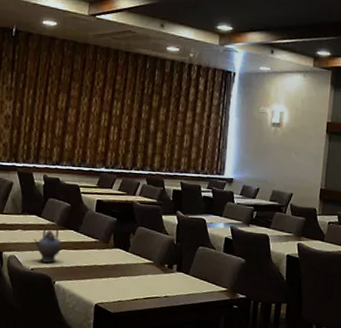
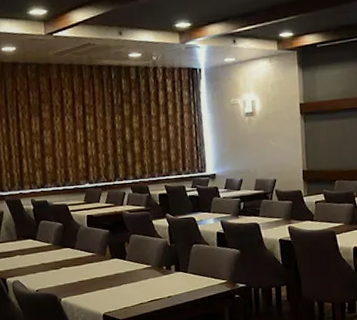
teapot: present [33,222,62,263] -> none [33,243,62,282]

